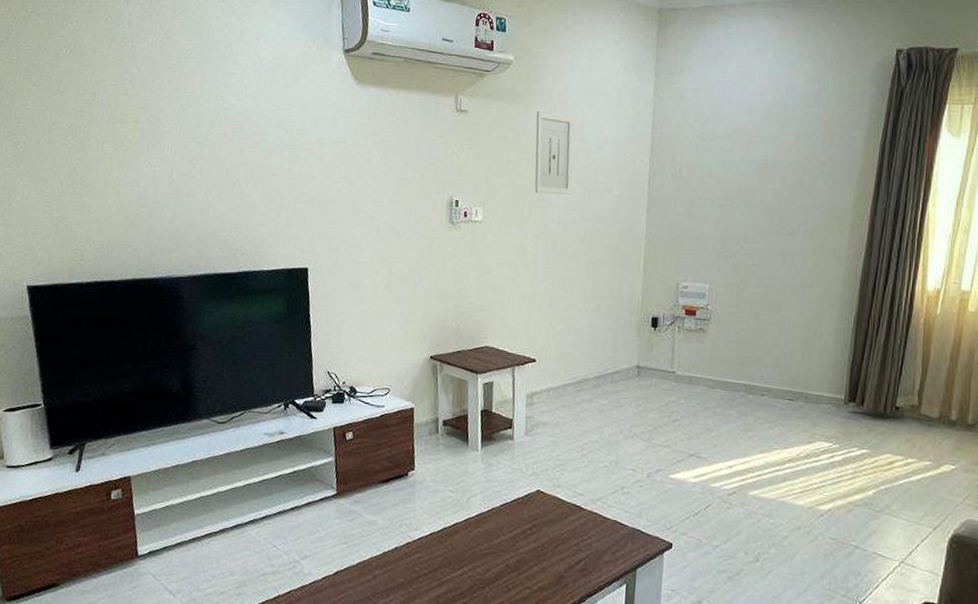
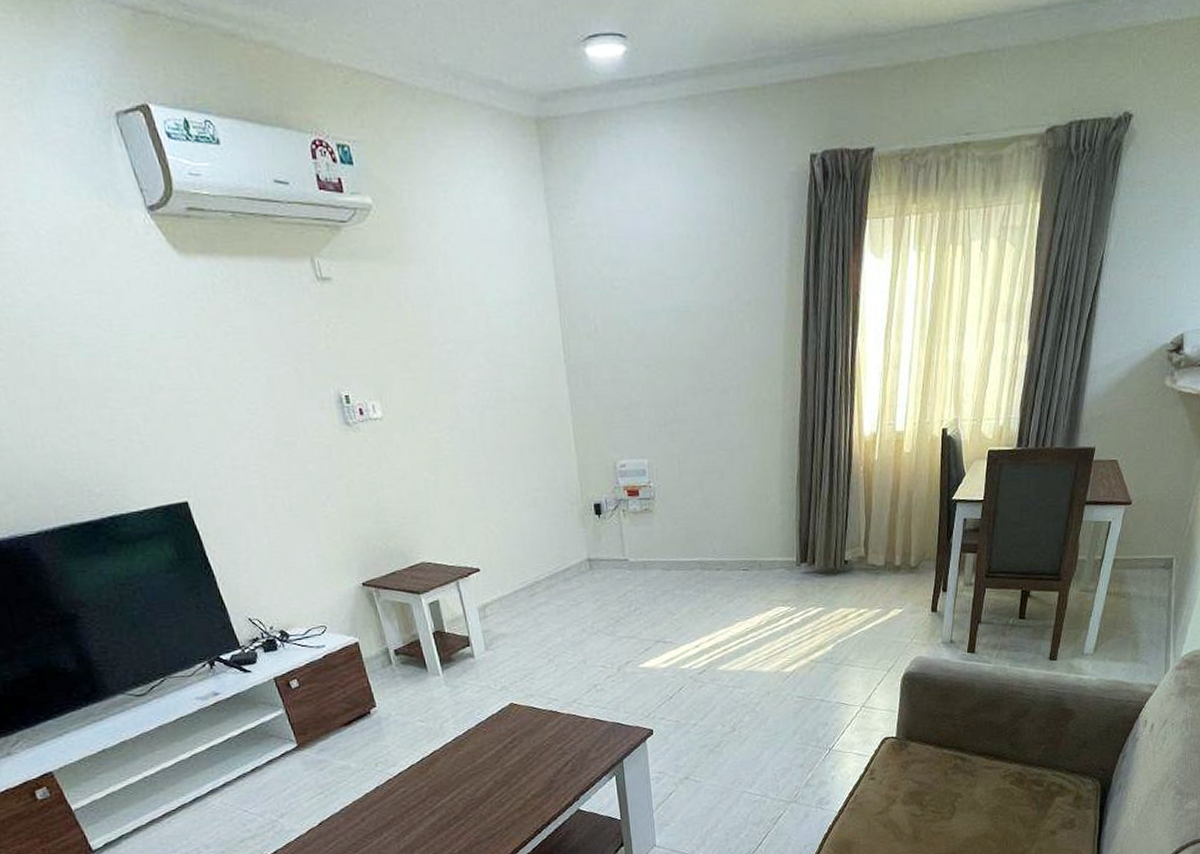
wall art: present [534,111,574,195] -> none [416,270,478,376]

